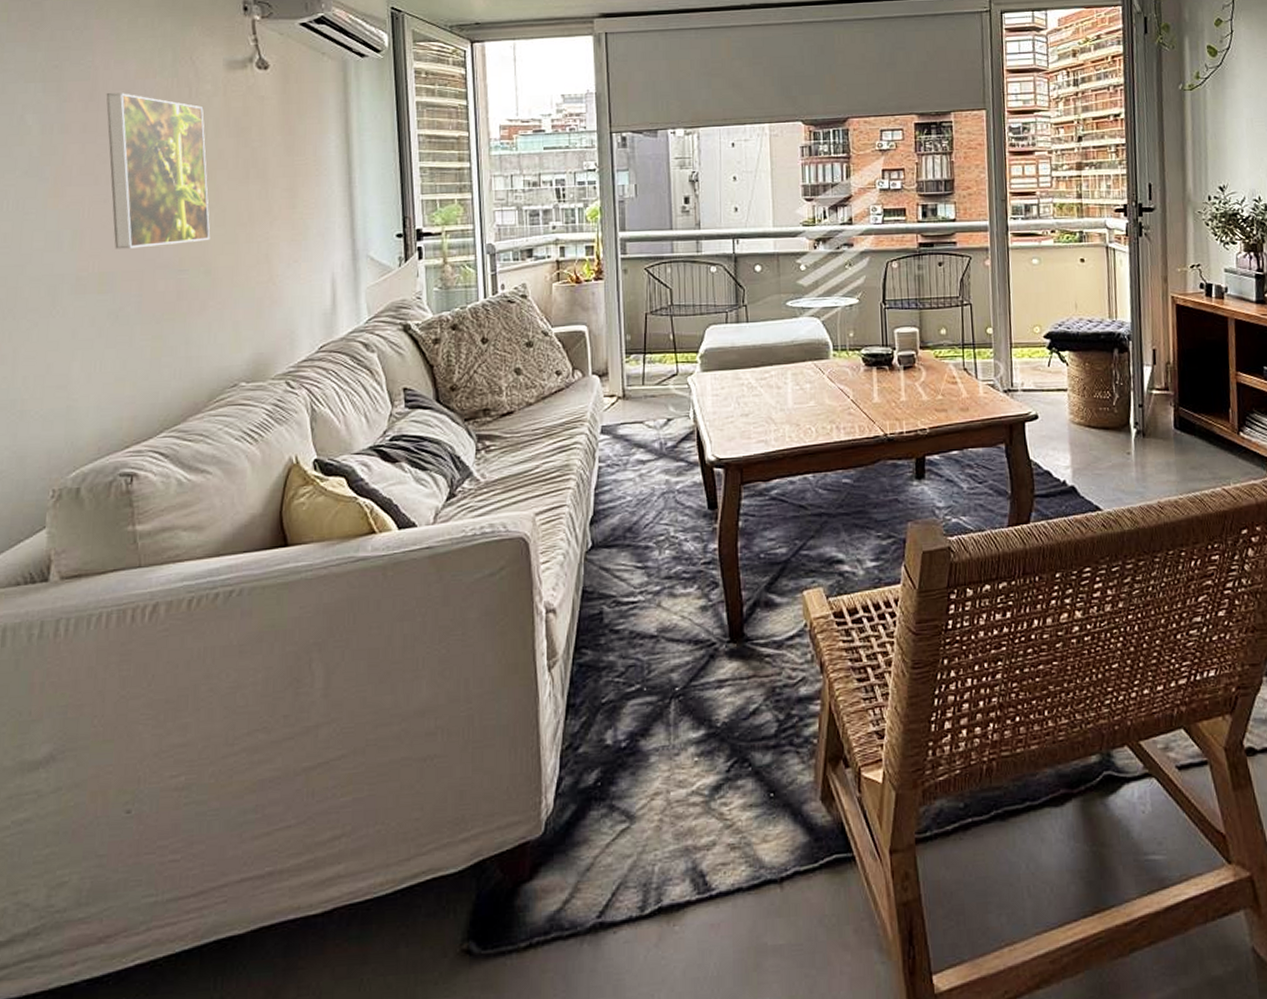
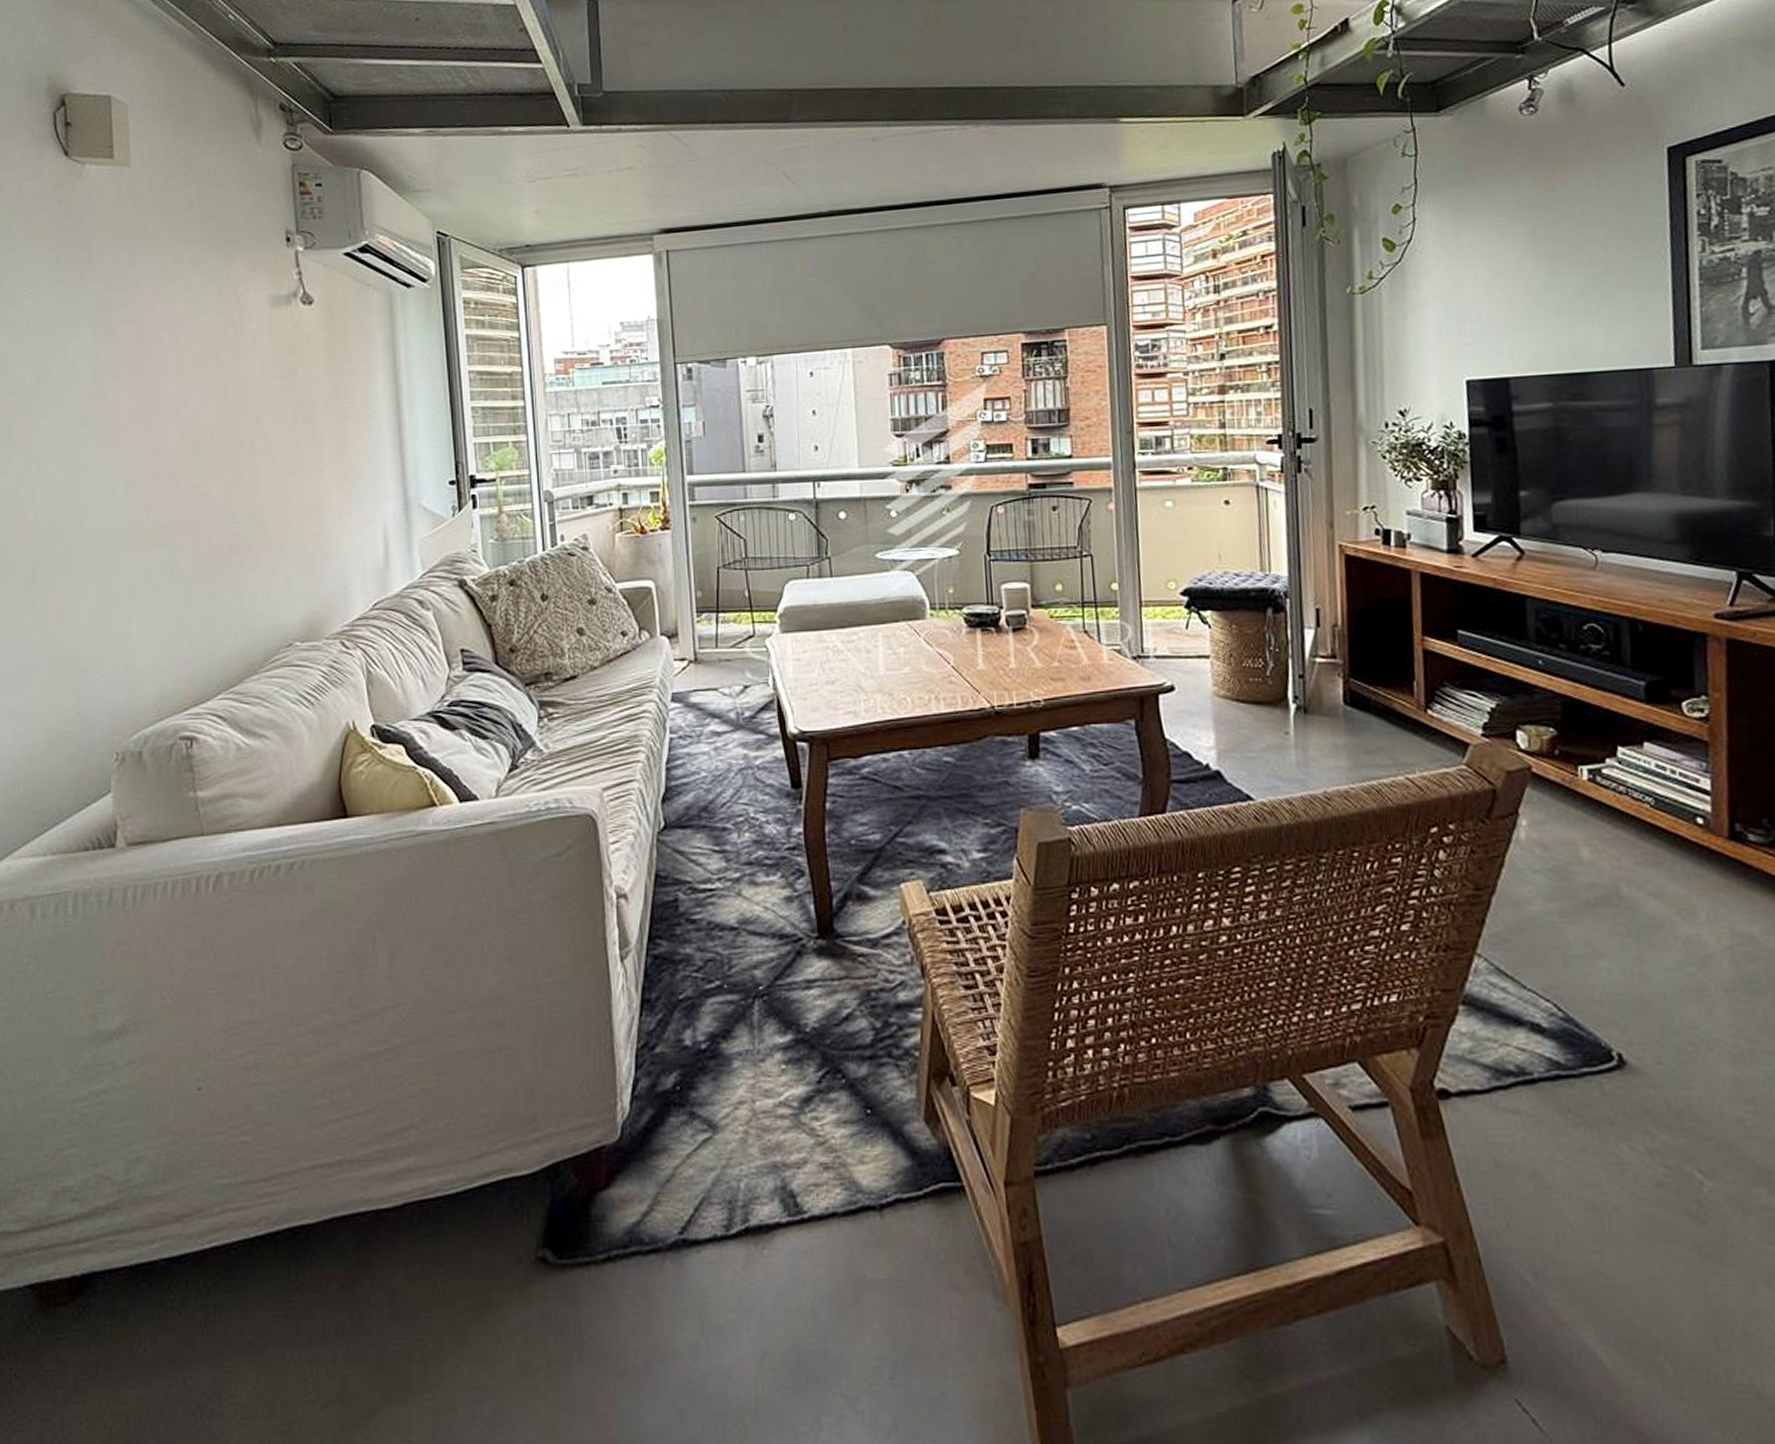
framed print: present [106,93,211,249] -> none [153,334,261,501]

